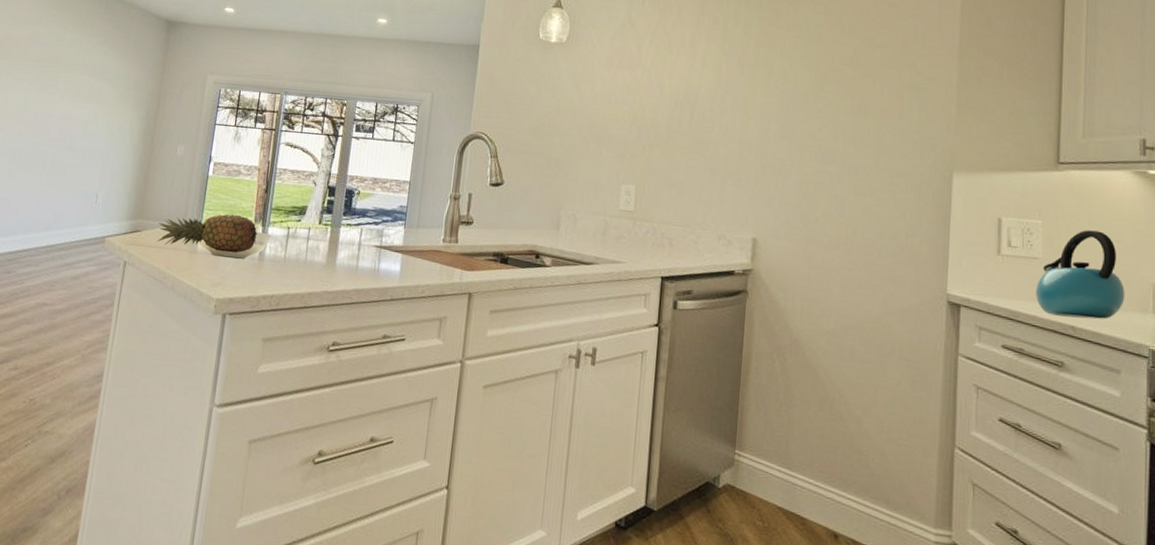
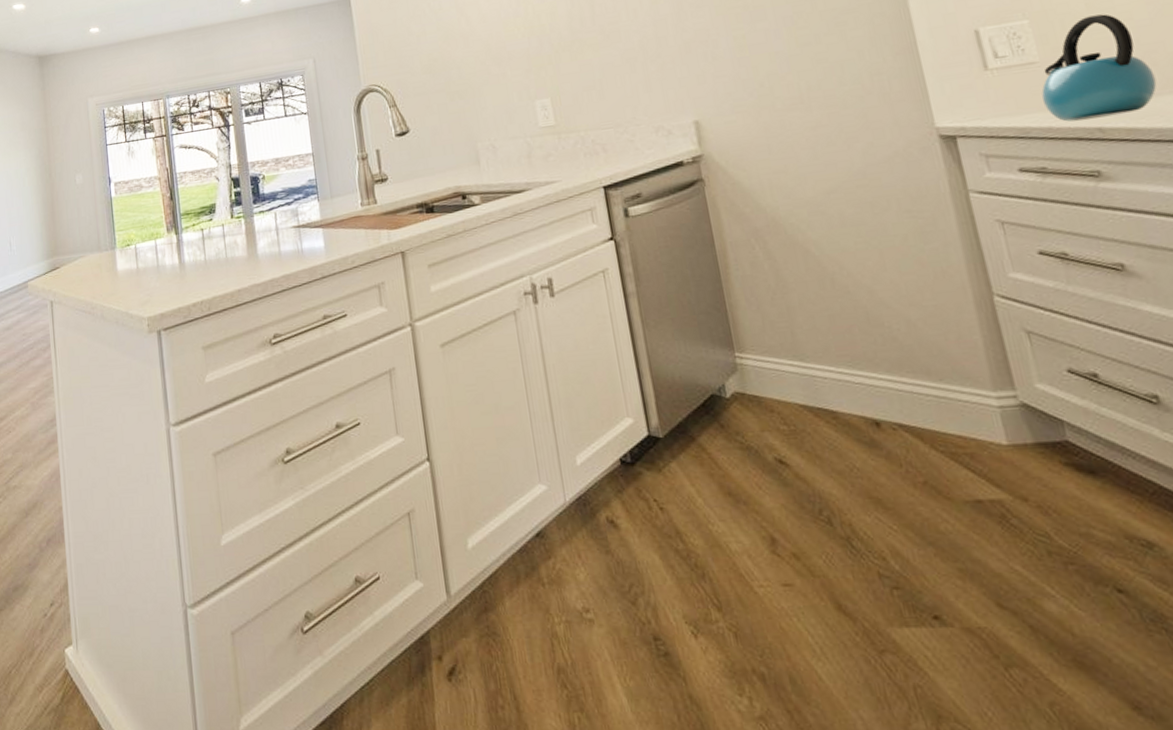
fruit: present [156,214,258,253] -> none [75,228,174,276]
bowl: present [195,231,272,260] -> none [114,240,188,275]

